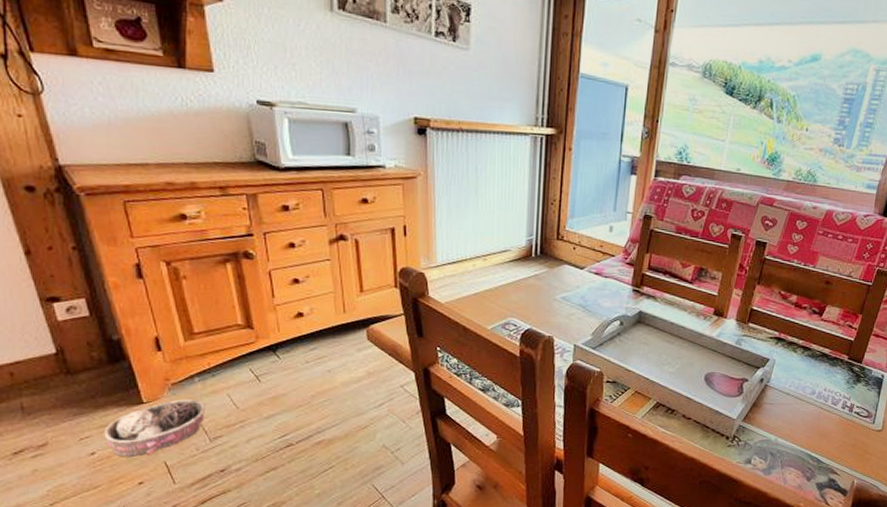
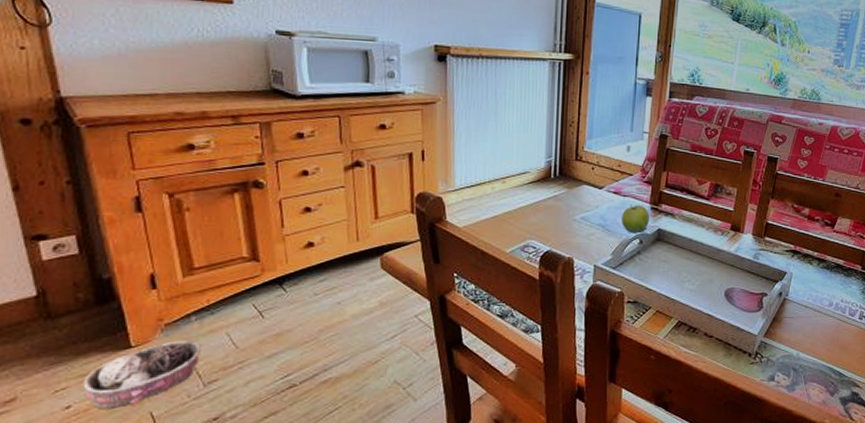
fruit: none [602,286,631,315] -> present [621,205,649,233]

